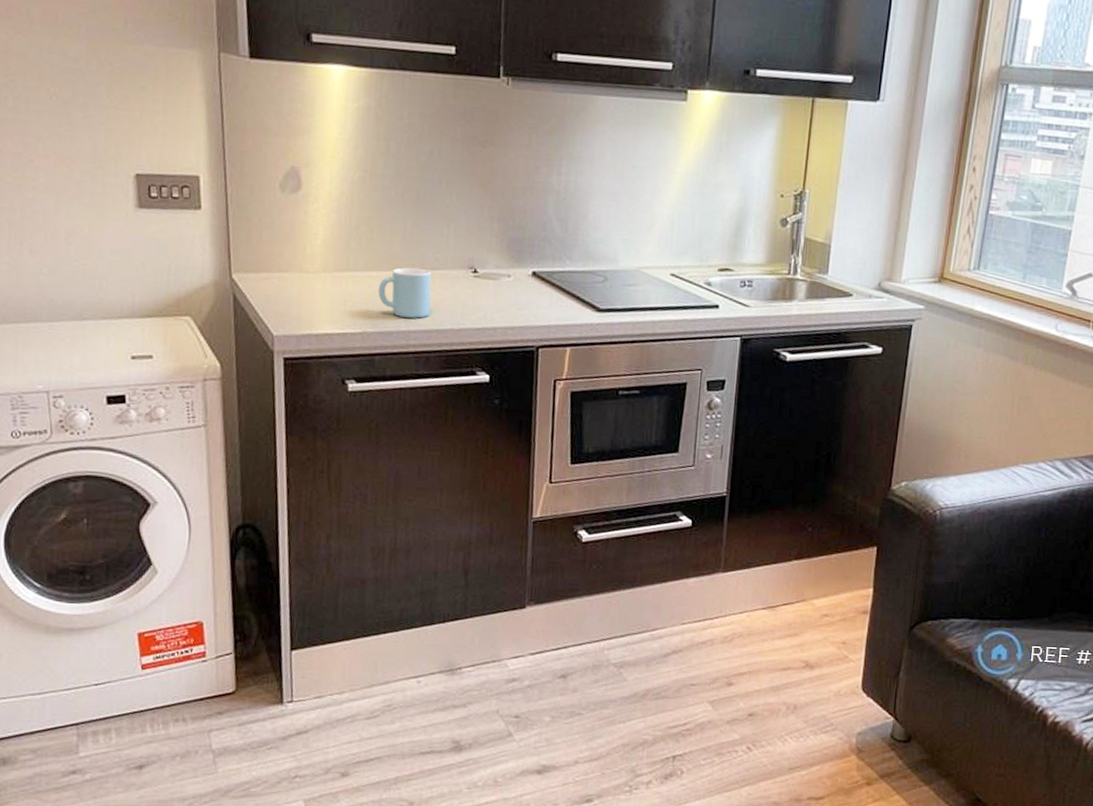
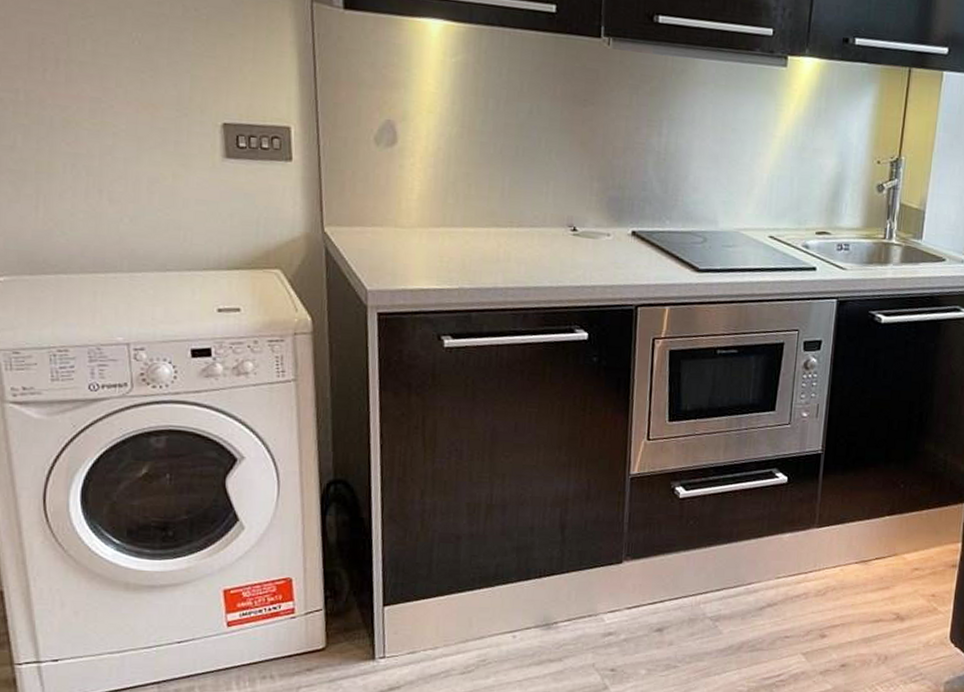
mug: present [378,267,432,318] -> none [475,224,530,275]

